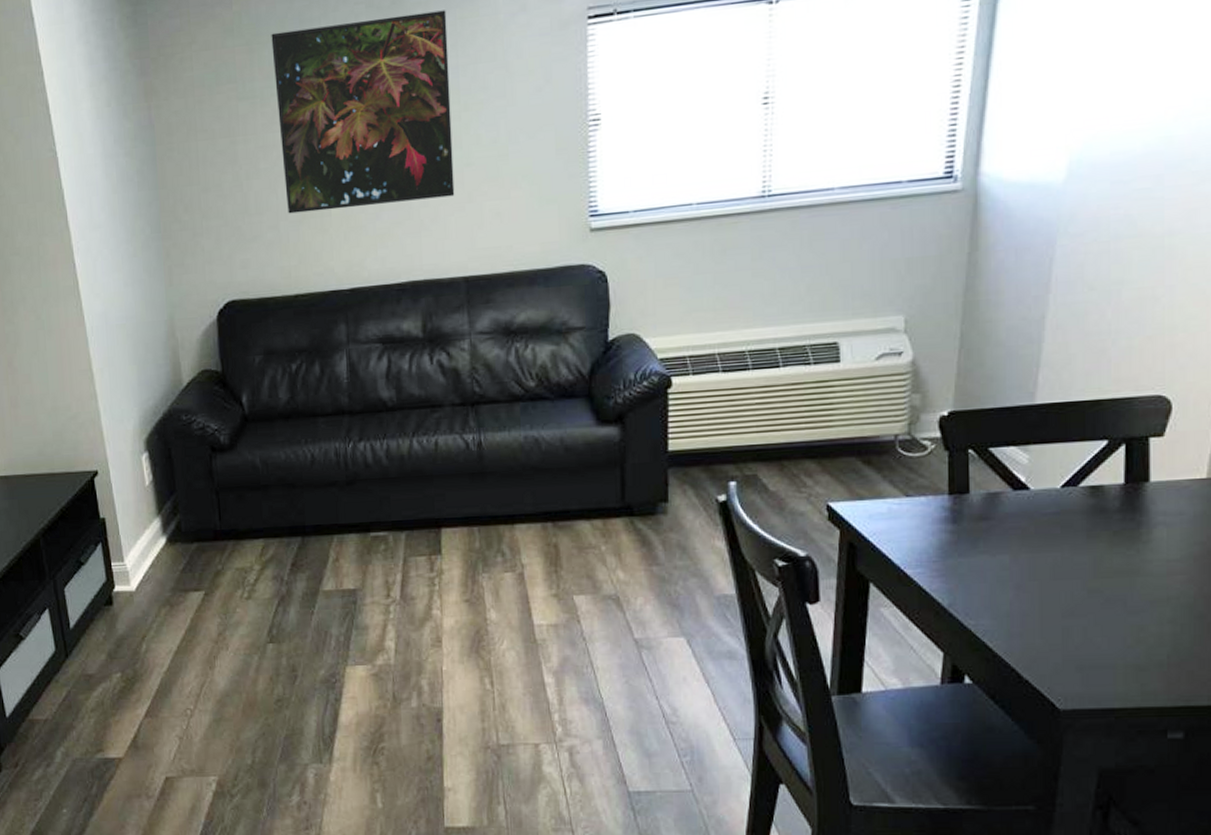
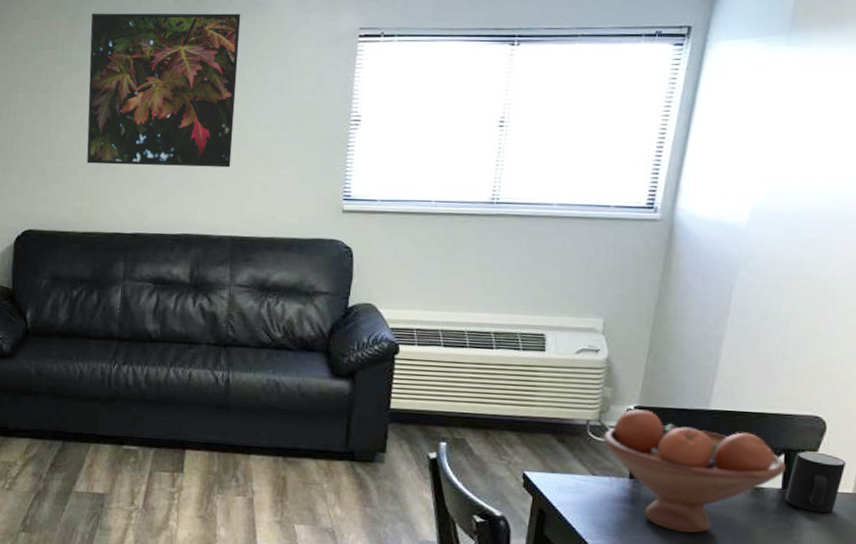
fruit bowl: none [915,414,1127,548] -> present [603,409,786,533]
mug: none [1129,436,1198,505] -> present [785,451,847,513]

